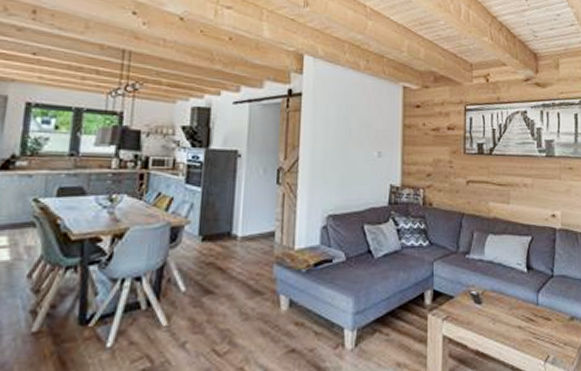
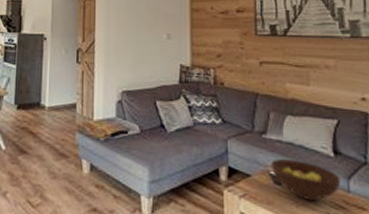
fruit bowl: none [472,278,532,317] -> present [270,159,341,202]

